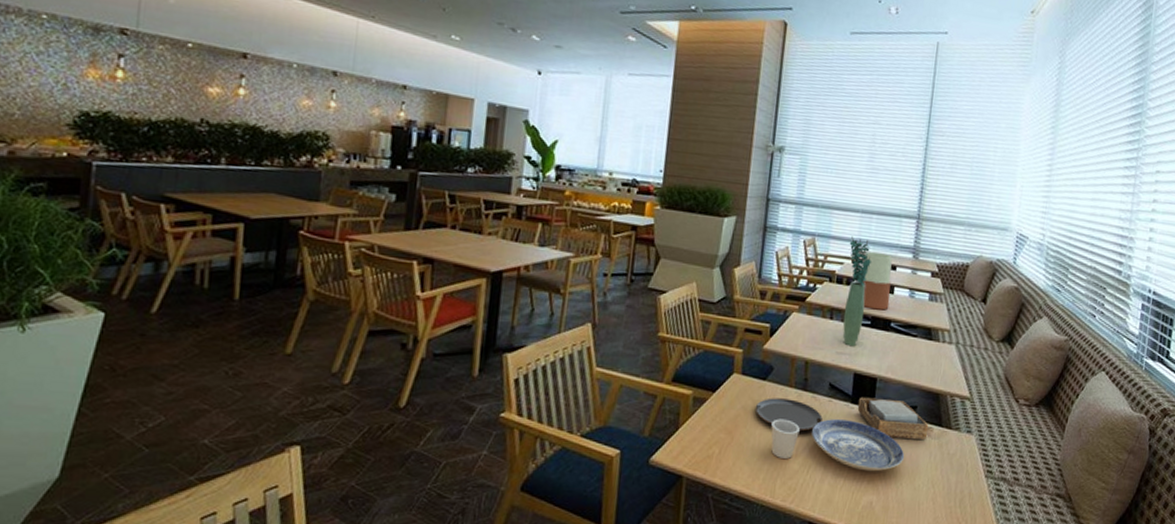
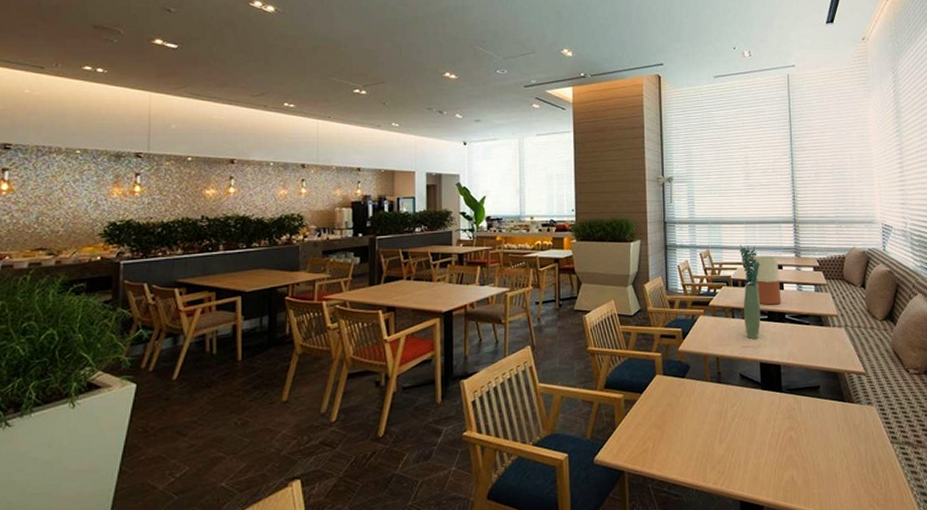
plate: present [755,398,823,432] -> none [678,392,738,420]
cup: present [771,418,800,460] -> none [695,410,720,447]
plate: present [812,419,905,472] -> none [731,405,816,450]
napkin holder: present [857,397,929,441] -> none [767,382,833,417]

